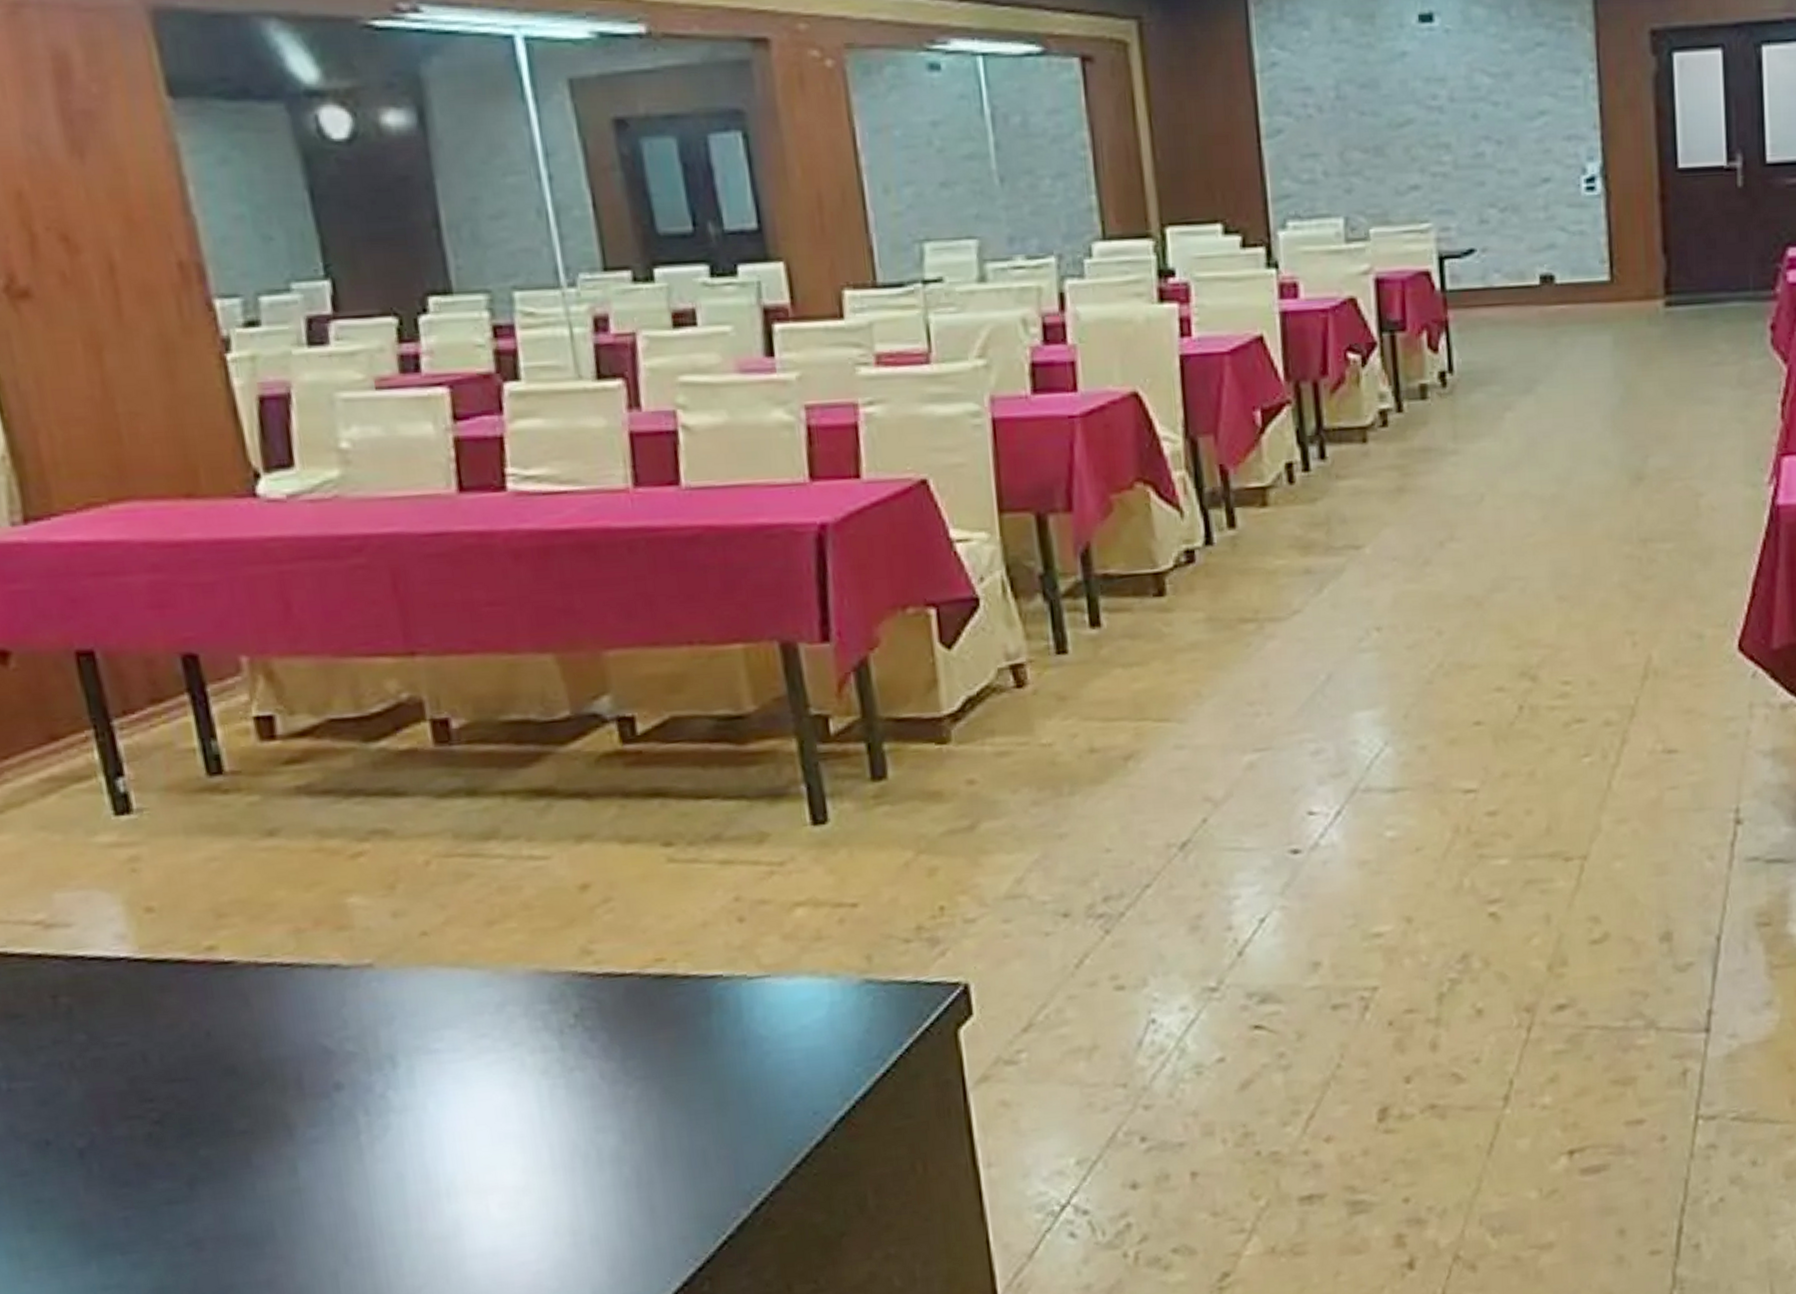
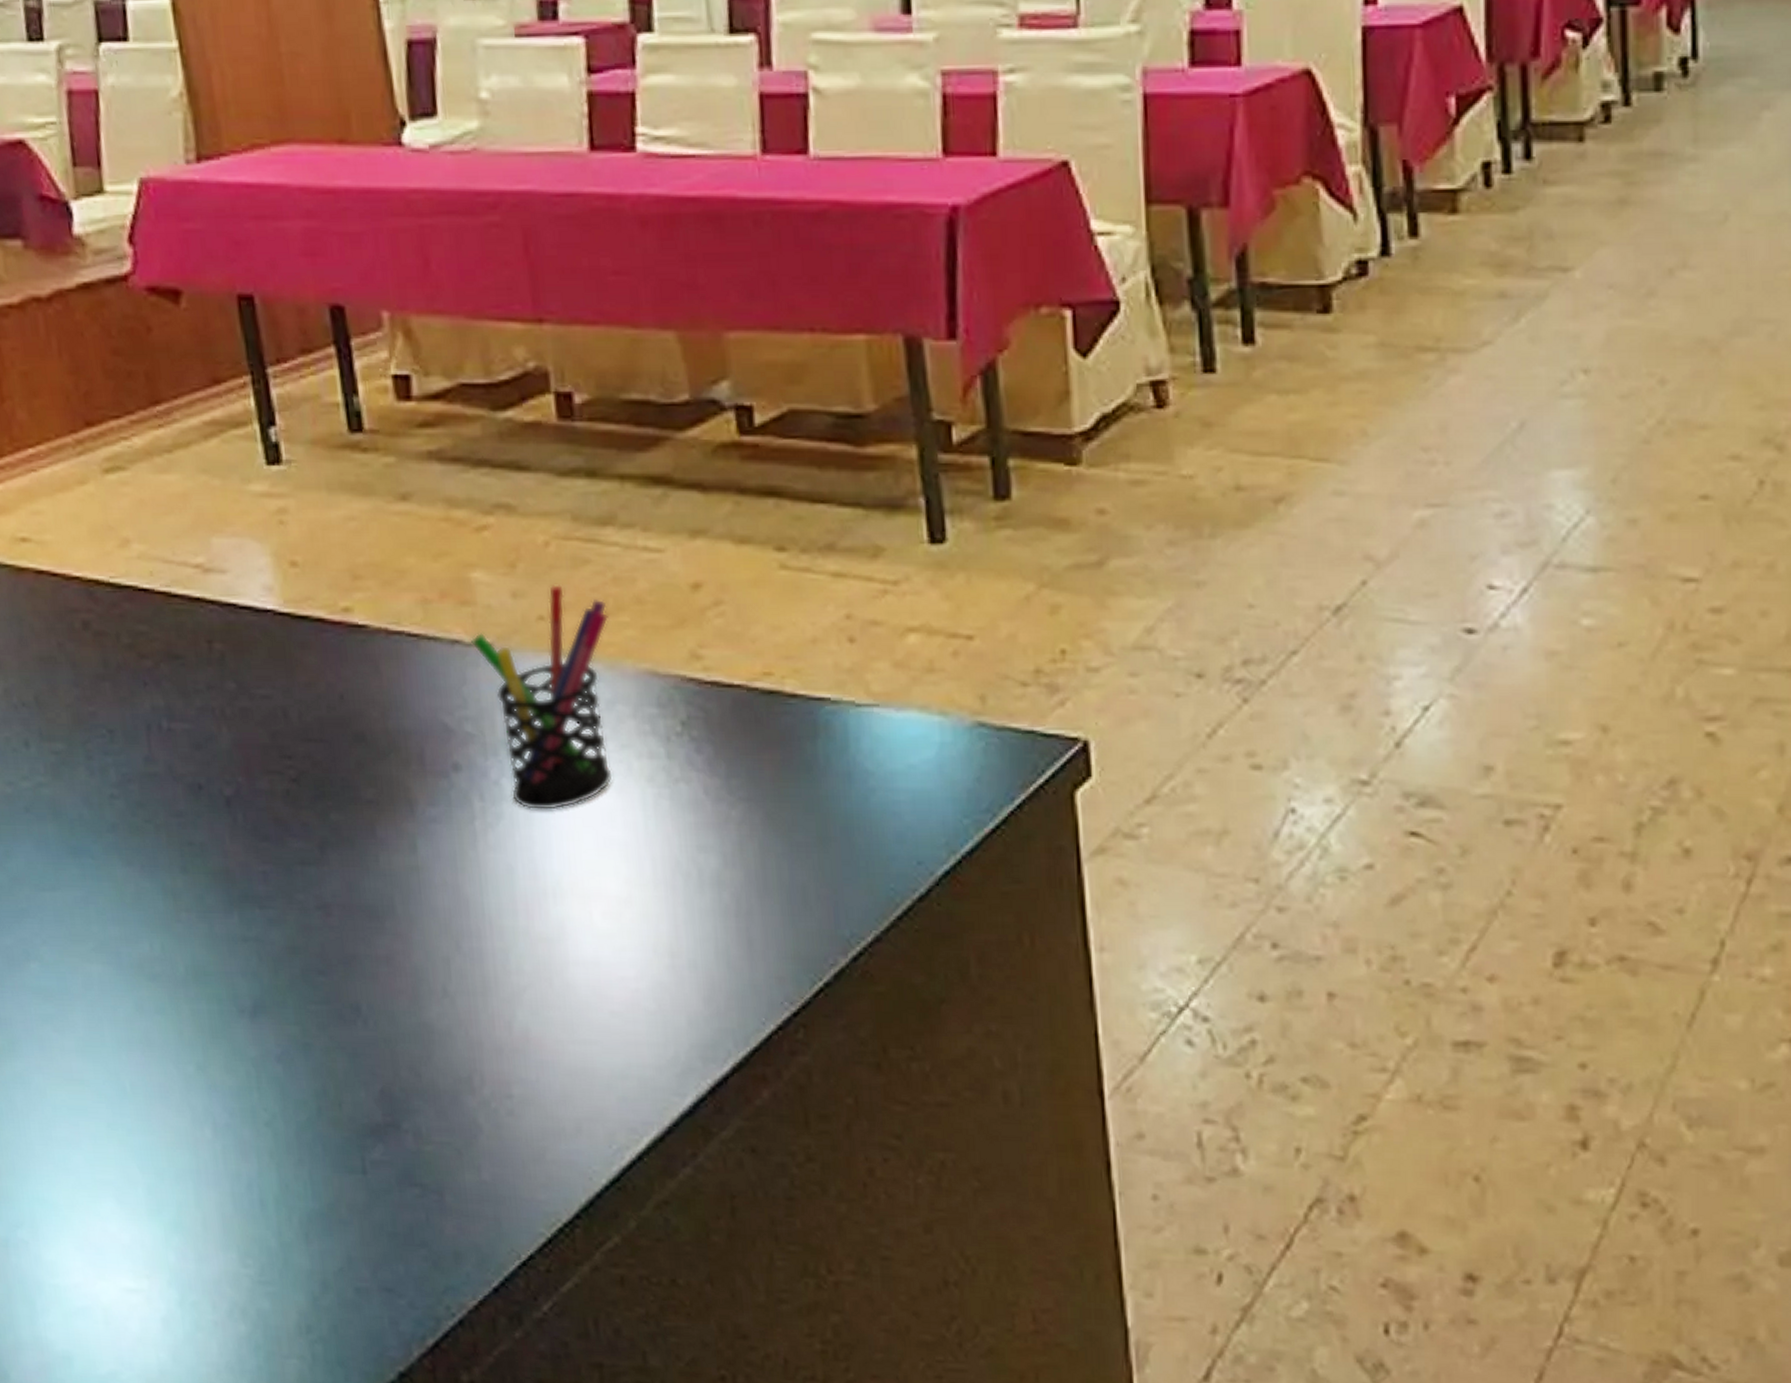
pen holder: none [350,900,506,1117] -> present [471,585,613,811]

